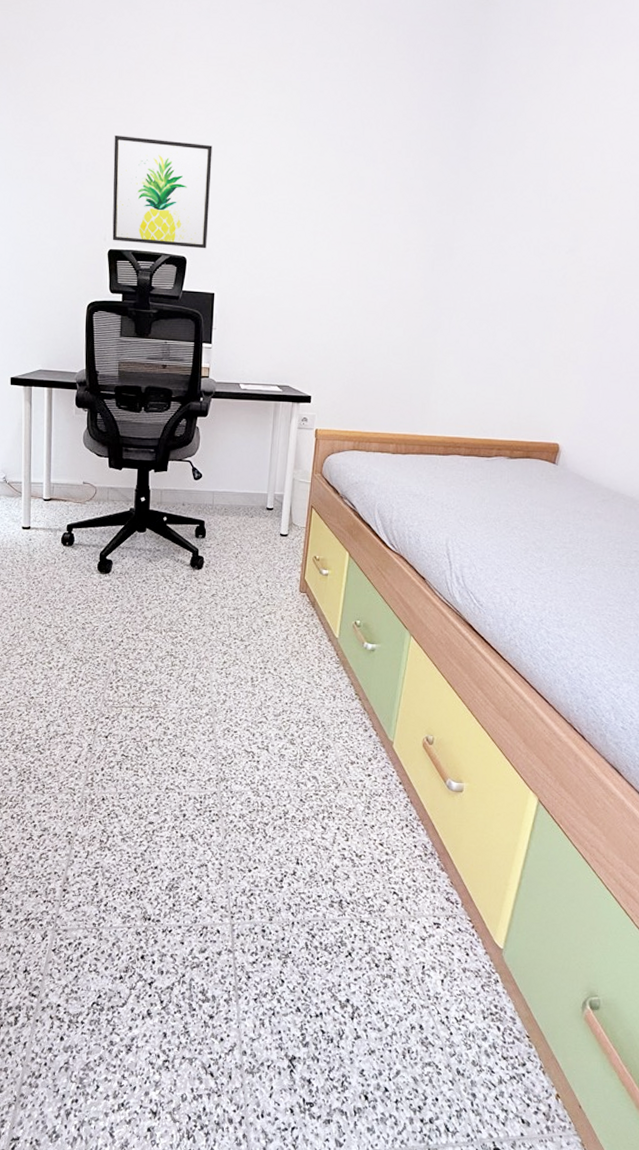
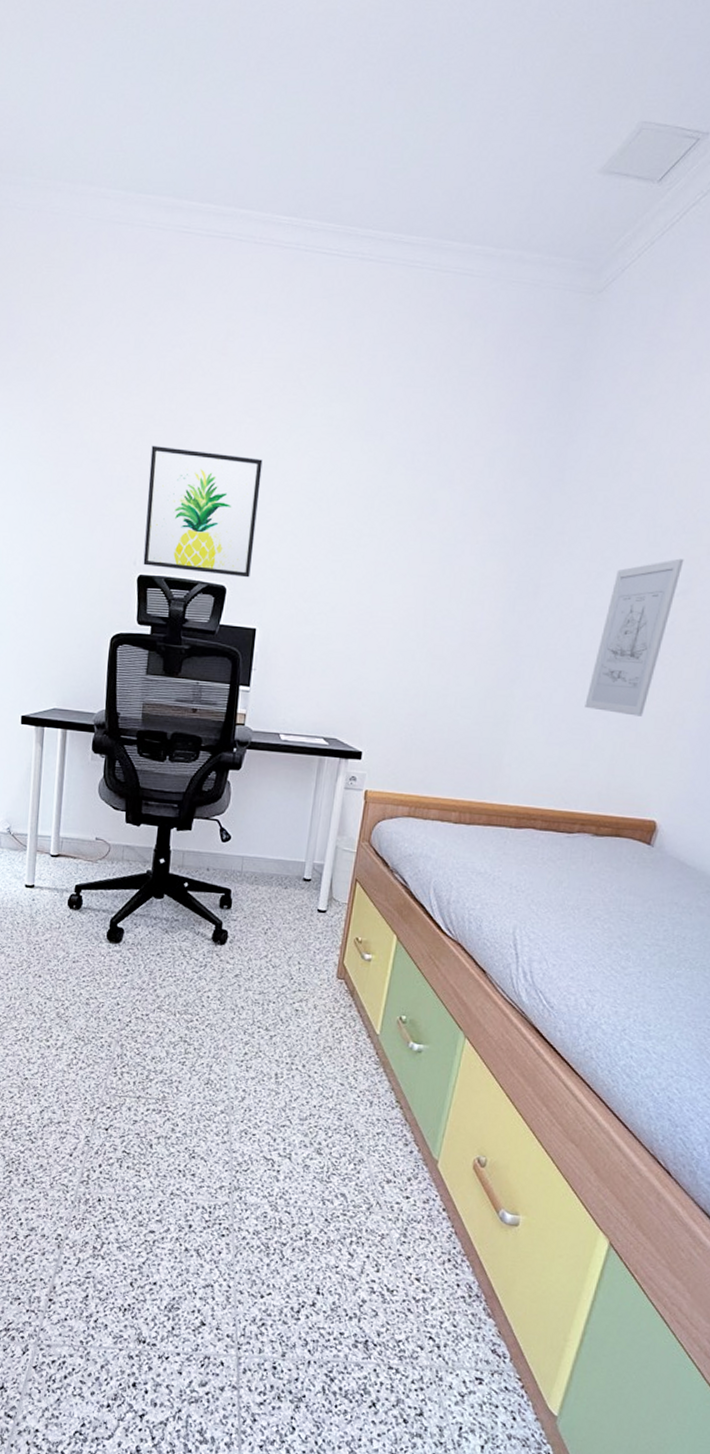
wall art: none [496,222,571,356] -> present [584,558,684,717]

